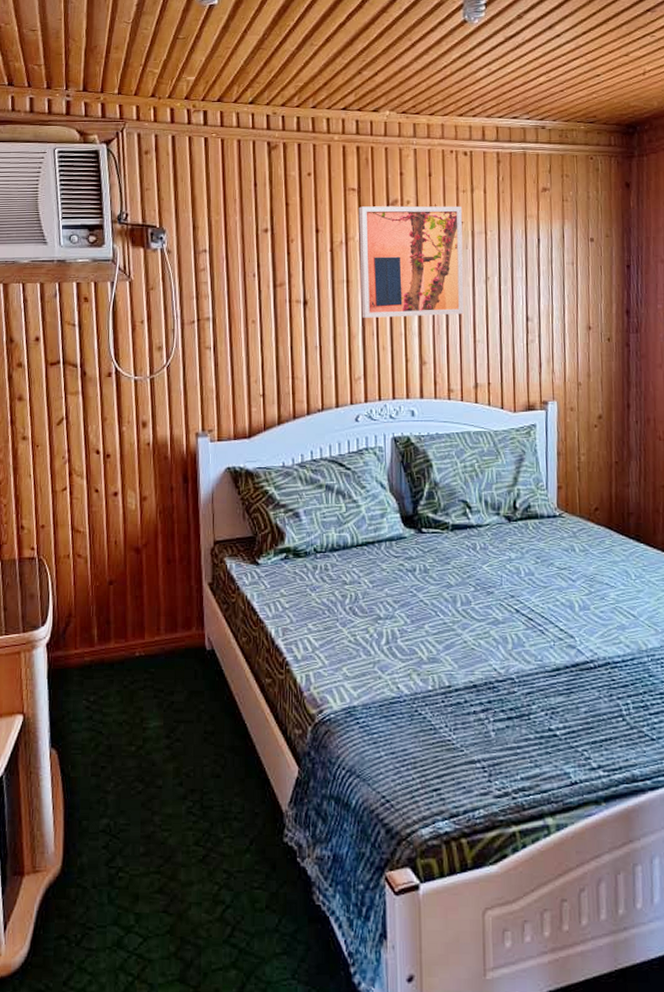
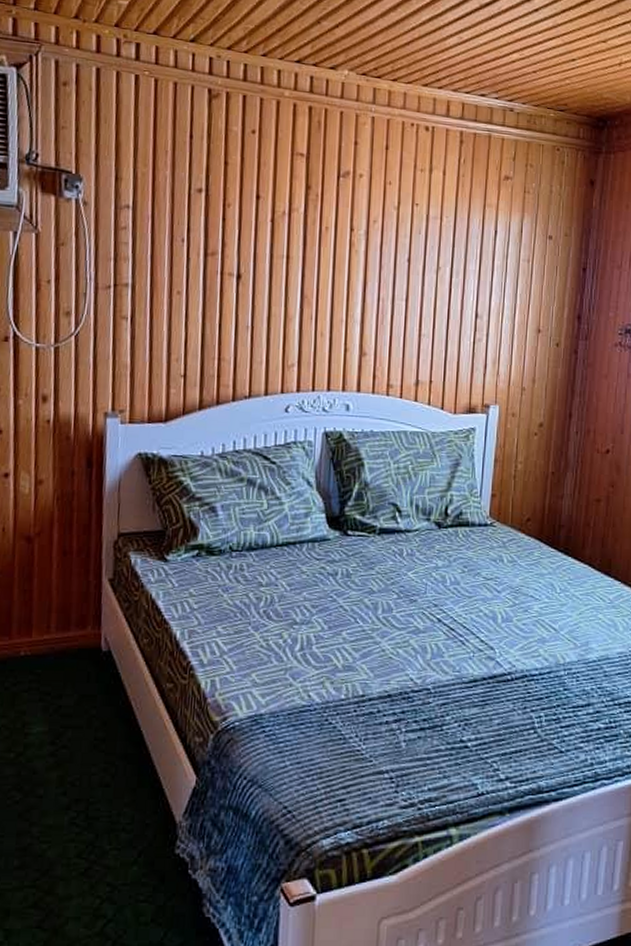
wall art: present [359,206,464,318] -> none [300,175,419,305]

